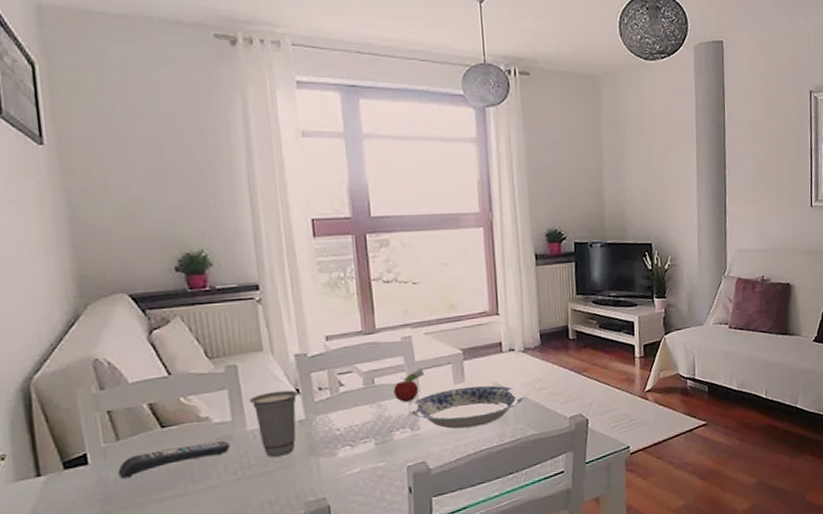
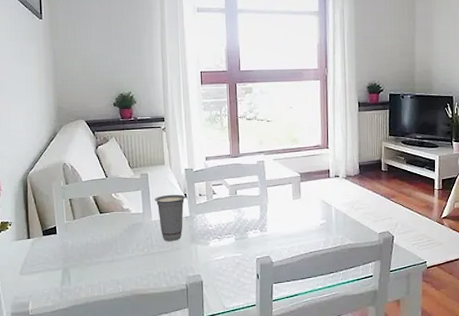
remote control: present [117,441,230,478] -> none [73,227,141,245]
fruit: present [394,368,424,403] -> none [250,185,272,211]
plate: present [409,385,524,429] -> none [260,202,345,234]

